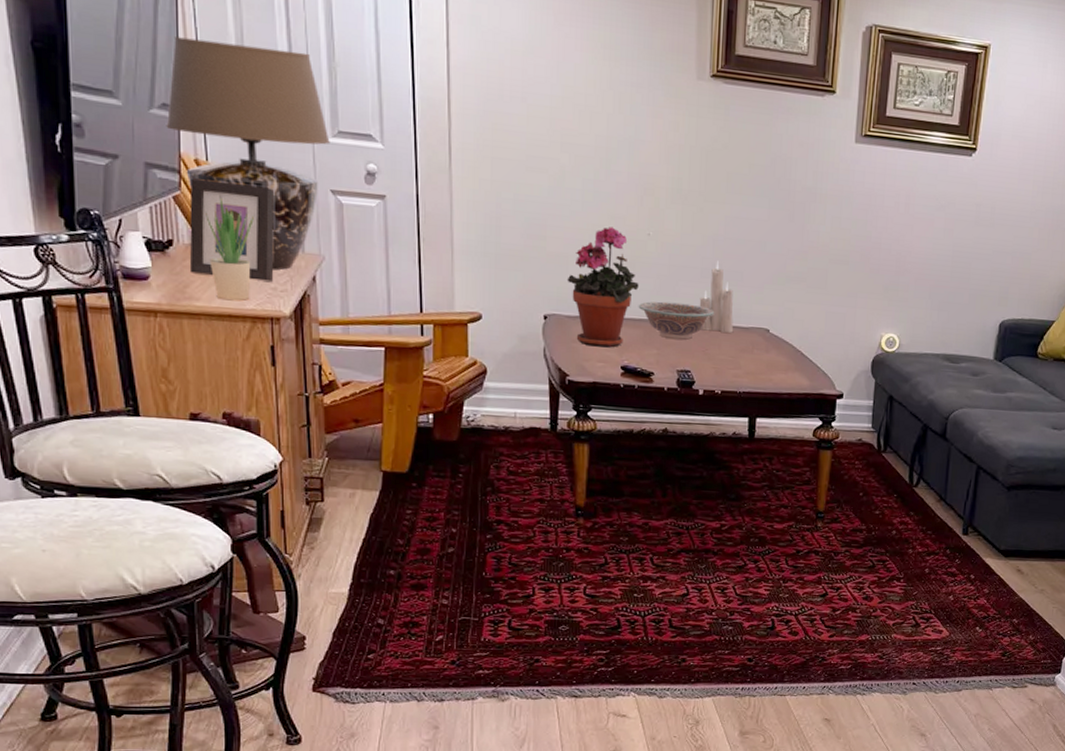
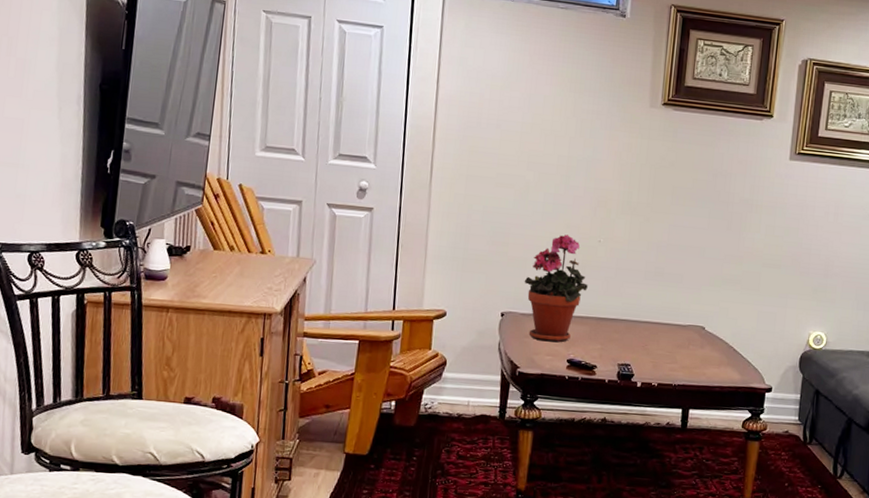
table lamp: present [166,36,330,270] -> none [197,79,331,272]
picture frame: present [189,178,275,282] -> none [201,194,280,282]
potted plant: present [205,194,255,302] -> none [218,207,262,299]
decorative bowl: present [638,301,715,340] -> none [586,301,656,336]
candle: present [699,261,734,334] -> none [640,265,673,331]

